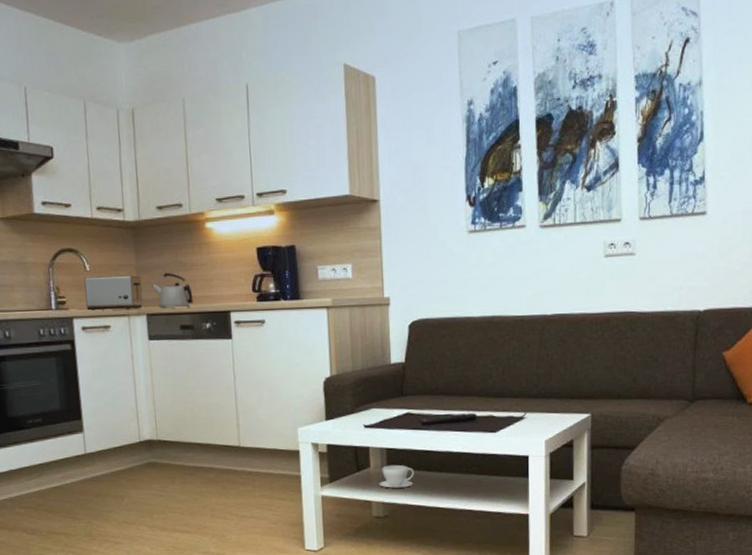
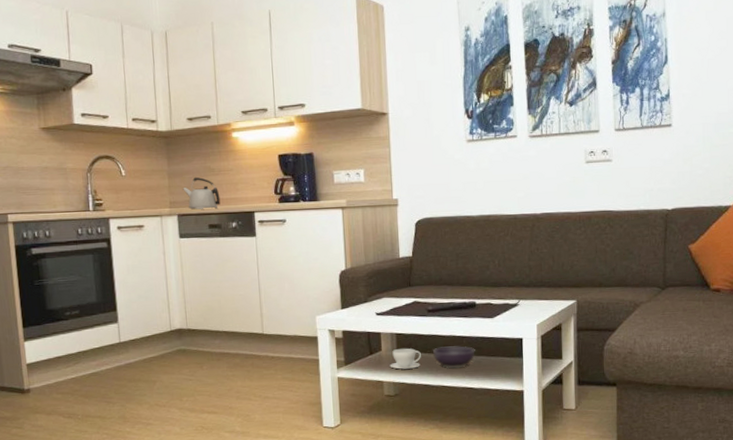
toaster: present [84,275,143,311] -> none [120,179,174,212]
bowl: none [428,463,475,489] -> present [433,346,475,369]

